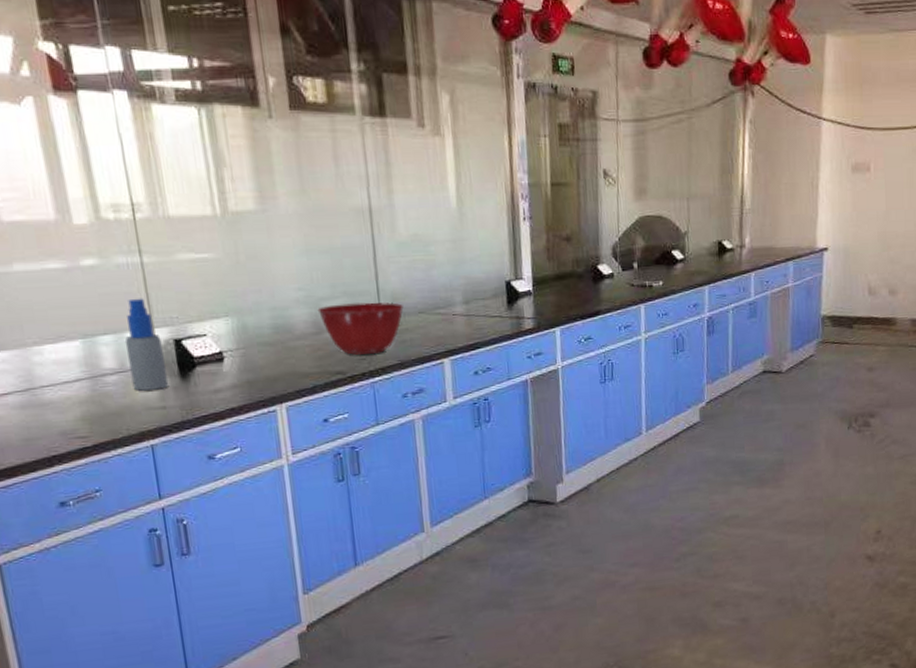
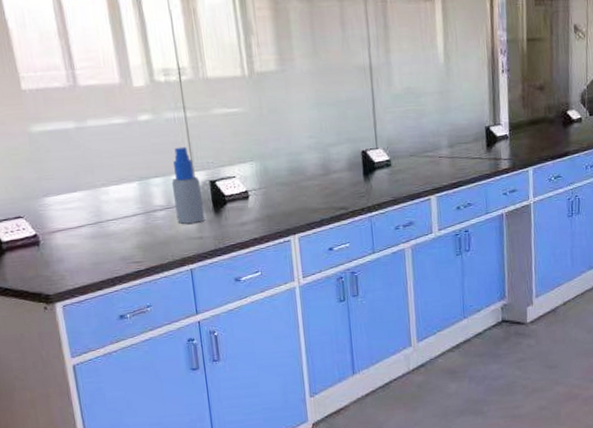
mixing bowl: present [317,302,403,356] -> none [325,147,397,194]

